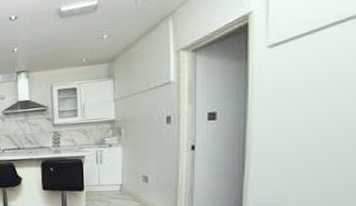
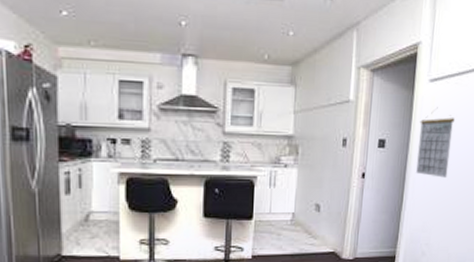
calendar: none [259,71,309,143] -> present [416,107,455,178]

